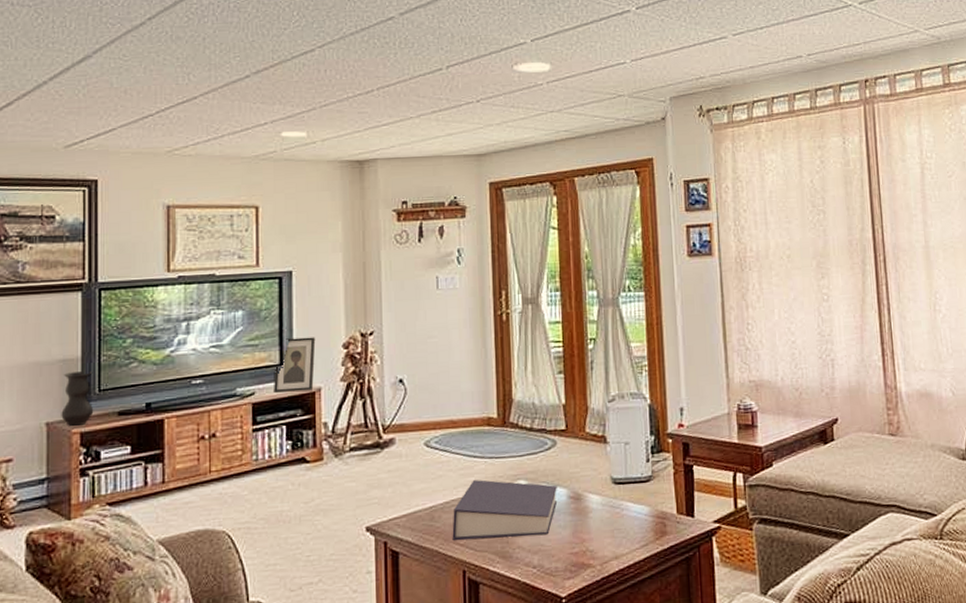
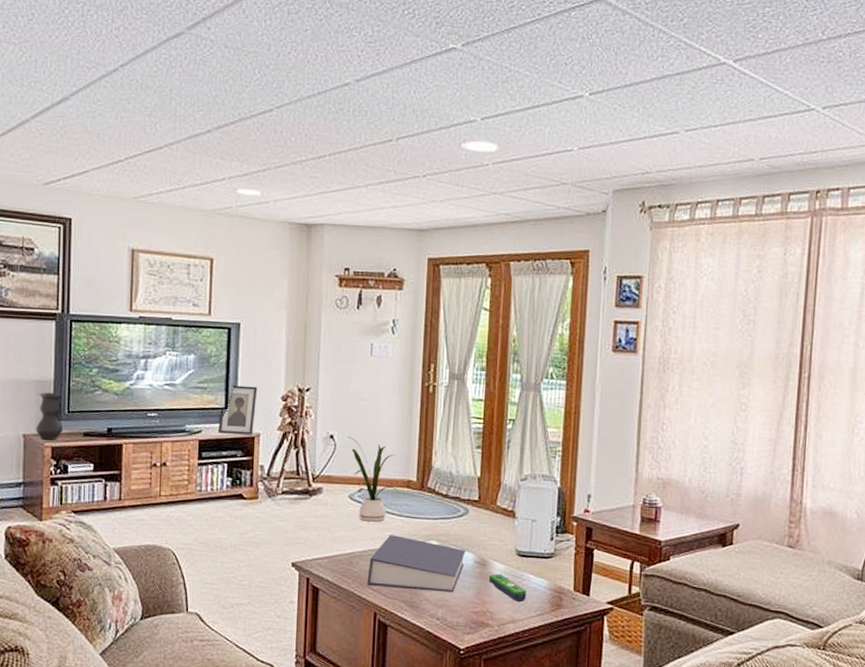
house plant: none [418,378,478,469] -> present [347,436,398,522]
game controller: none [586,506,627,535] -> present [489,574,526,602]

